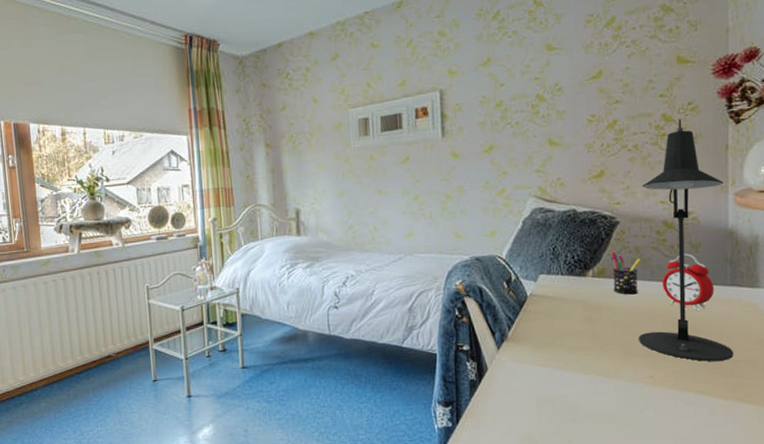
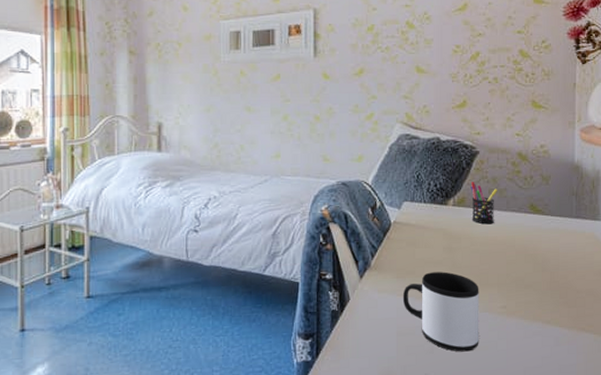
mug: none [541,342,625,421] -> present [402,272,479,352]
desk lamp: present [639,119,734,362] -> none [494,56,578,292]
alarm clock: present [662,253,714,310] -> none [516,185,562,241]

